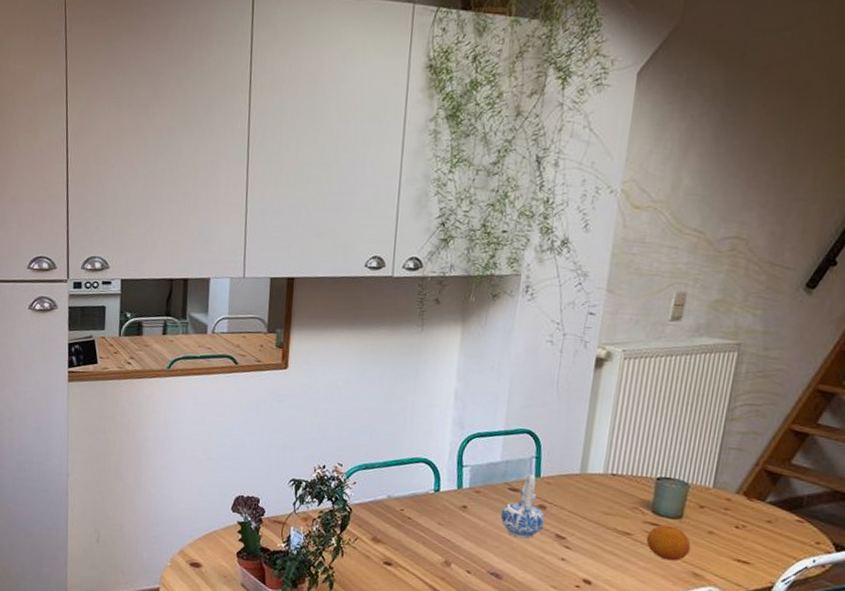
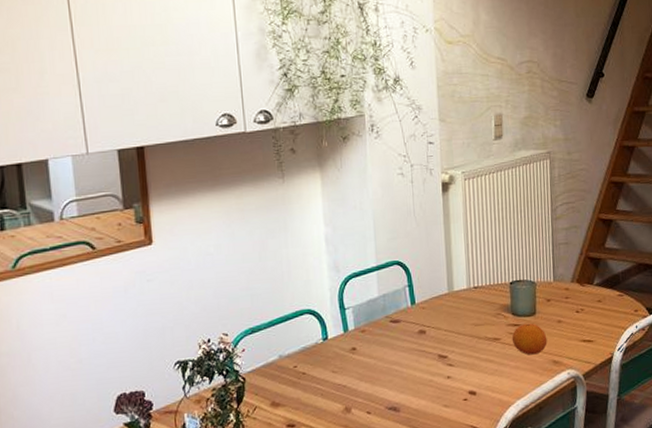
ceramic pitcher: present [500,474,546,539] -> none [387,303,428,367]

